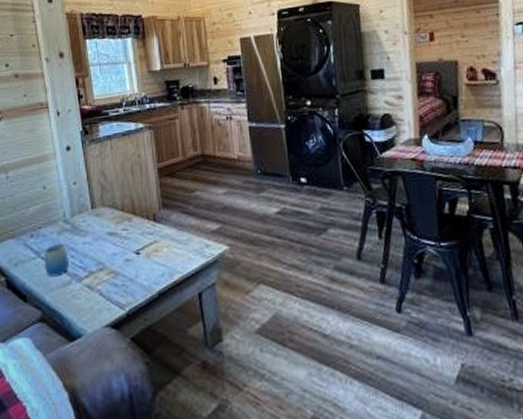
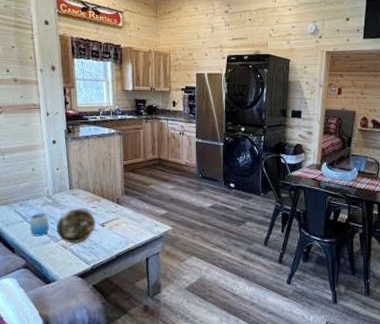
decorative orb: none [78,232,128,283] -> present [56,208,96,244]

